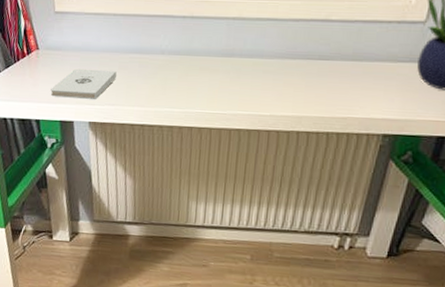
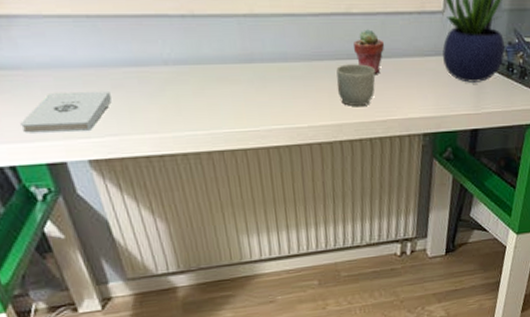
mug: none [303,64,344,102] -> present [336,64,376,106]
potted succulent: none [327,35,358,75] -> present [354,29,385,74]

